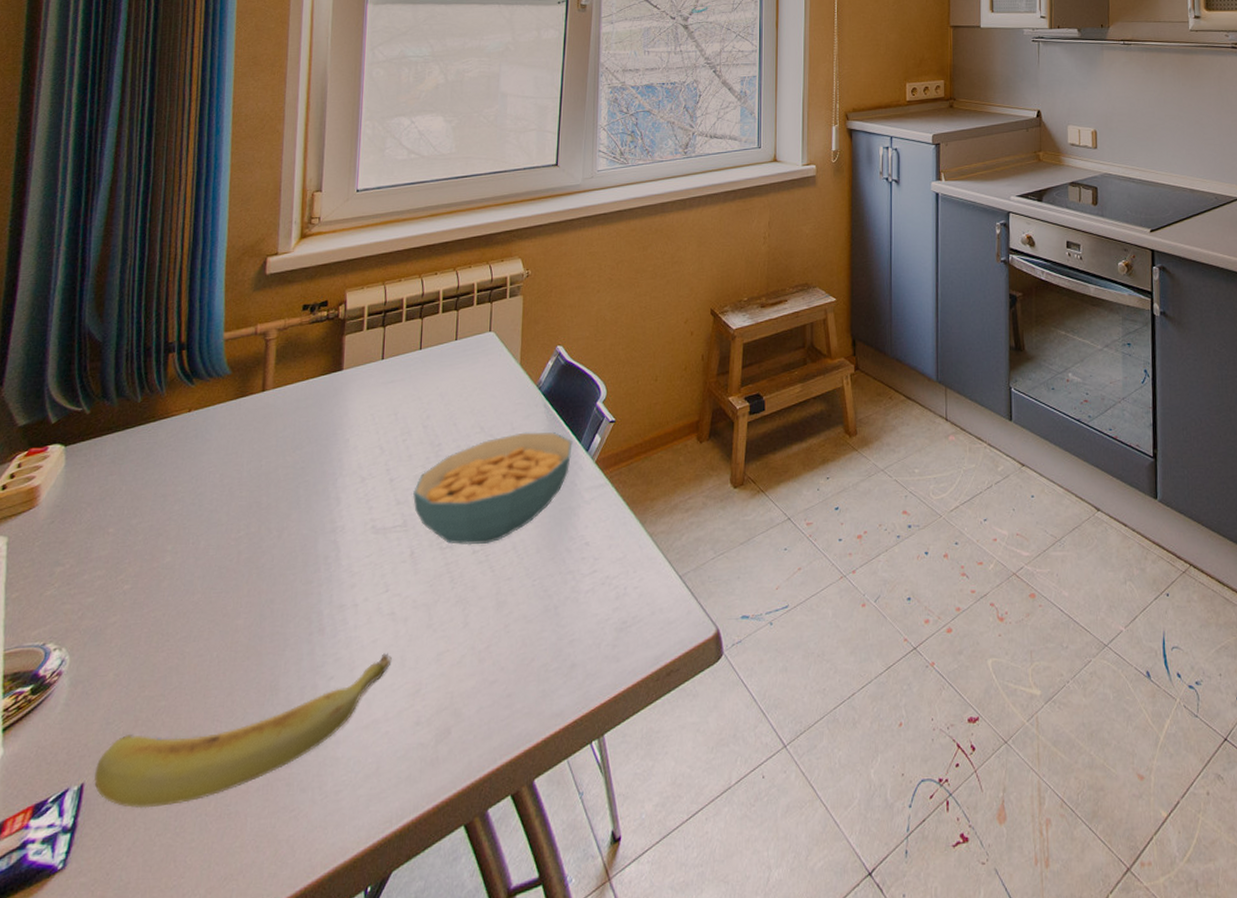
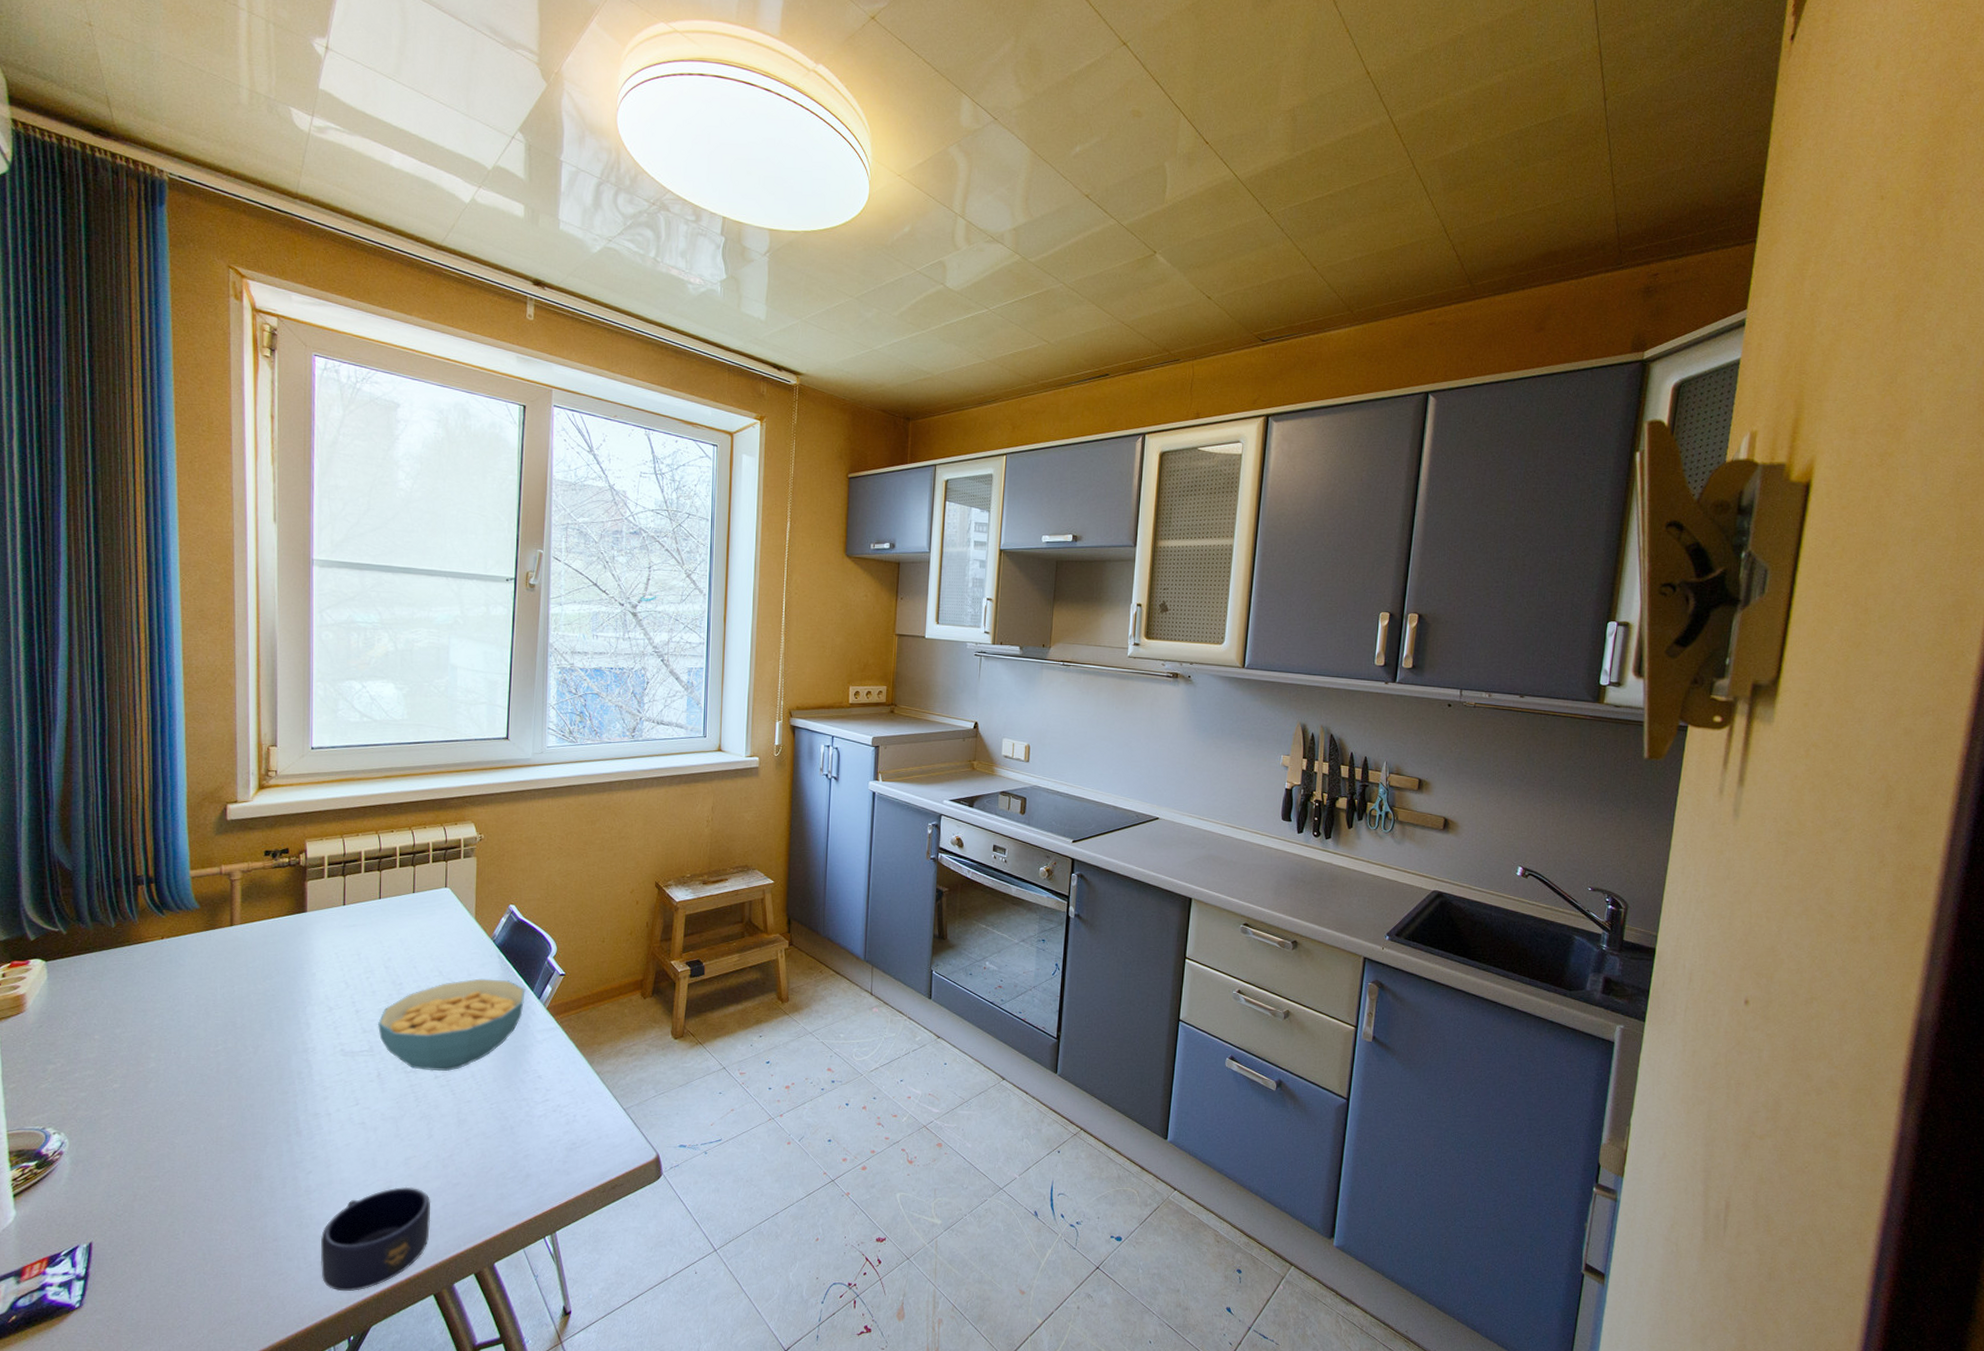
banana: present [93,653,392,809] -> none [100,1155,364,1265]
mug: none [338,688,465,829] -> present [321,1186,431,1292]

